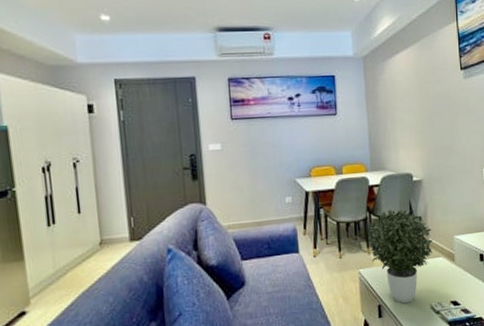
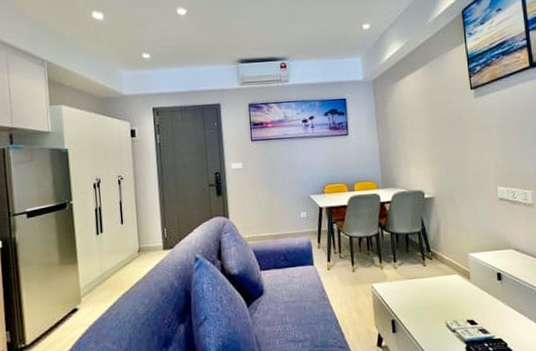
potted plant: present [367,209,433,304] -> none [380,225,448,320]

